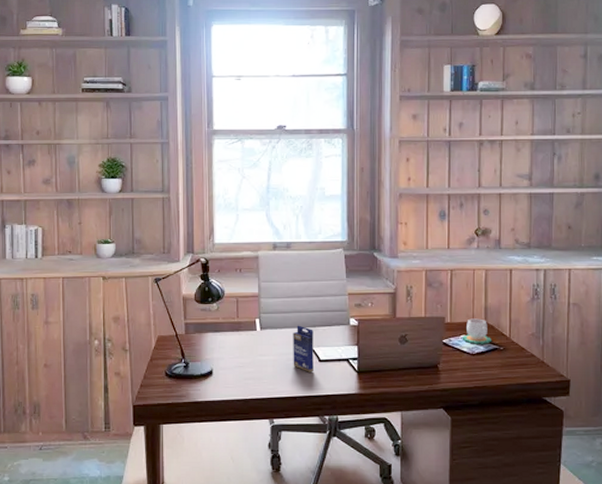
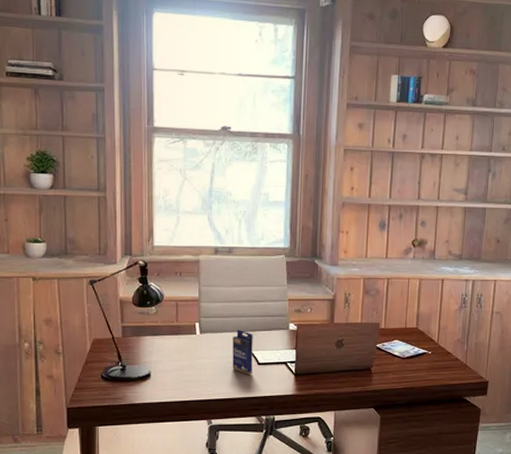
mug: present [462,318,491,344] -> none [394,325,421,349]

